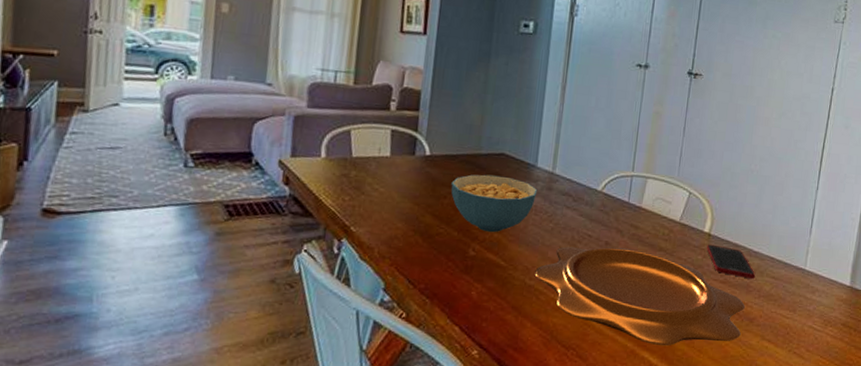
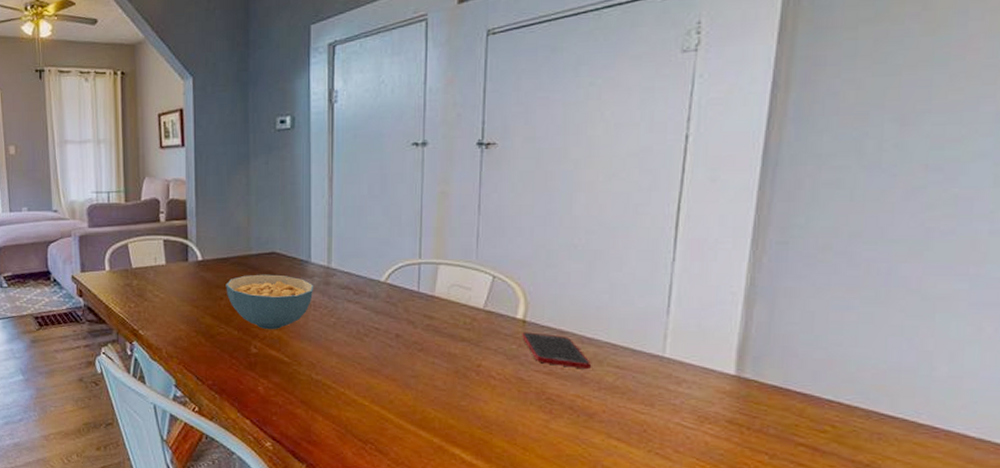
decorative bowl: present [534,246,746,346] -> none [321,340,582,443]

